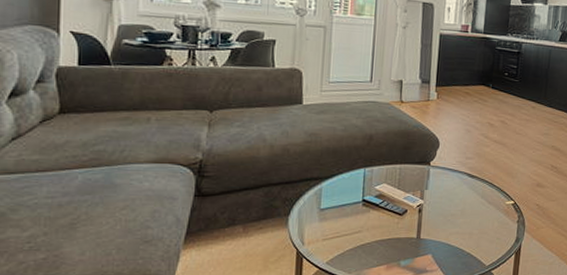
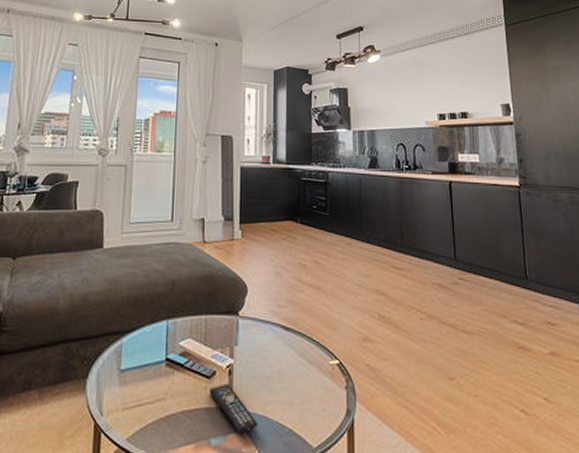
remote control: none [401,219,442,256] -> present [210,383,258,433]

